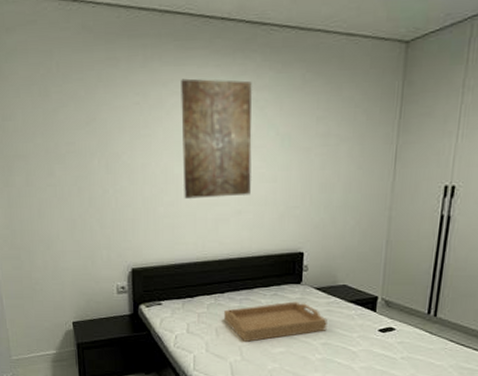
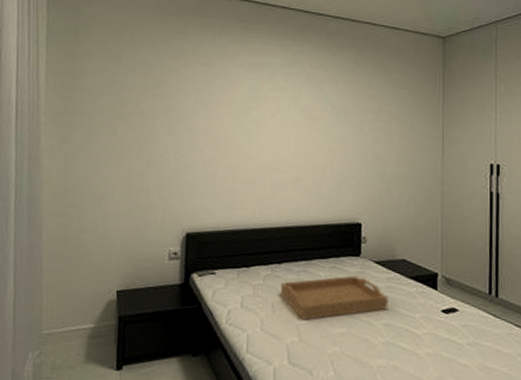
wall art: present [181,78,252,199] -> none [243,54,310,164]

